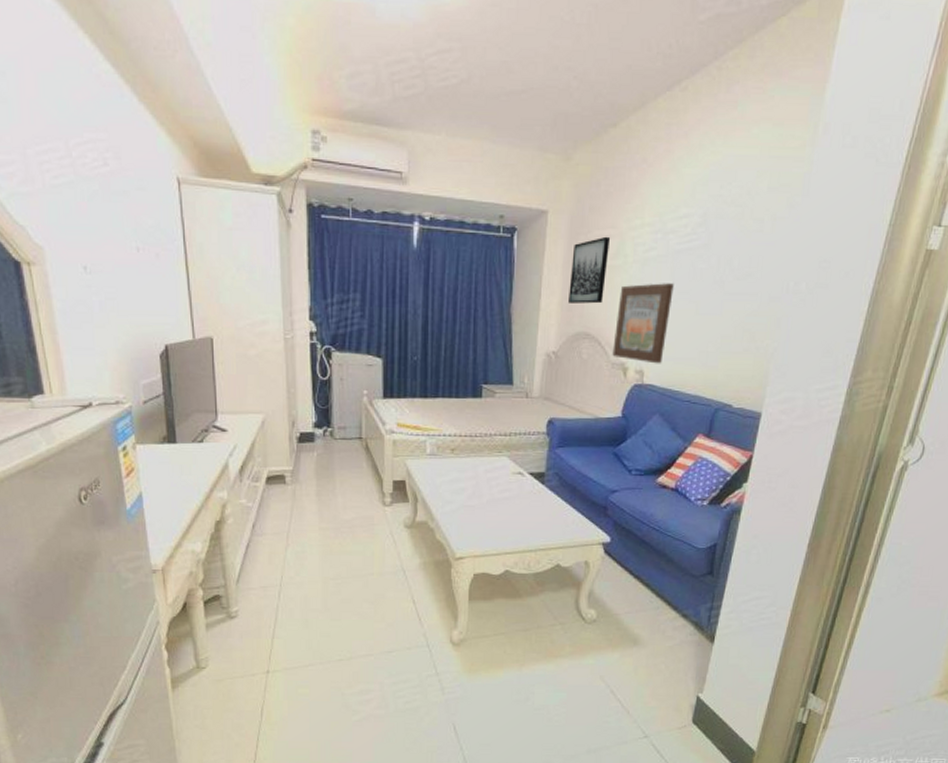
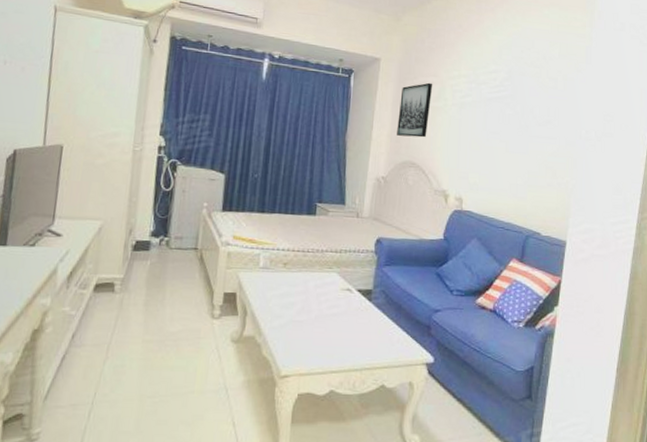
wall art: present [612,283,674,364] -> none [435,123,487,193]

